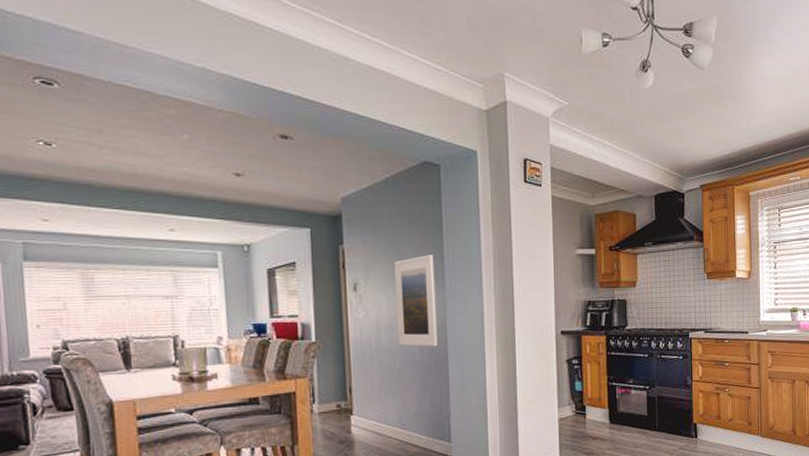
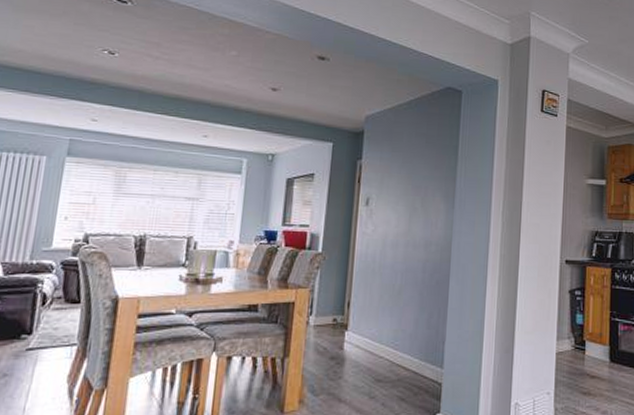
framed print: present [394,255,438,347] -> none [402,175,447,267]

